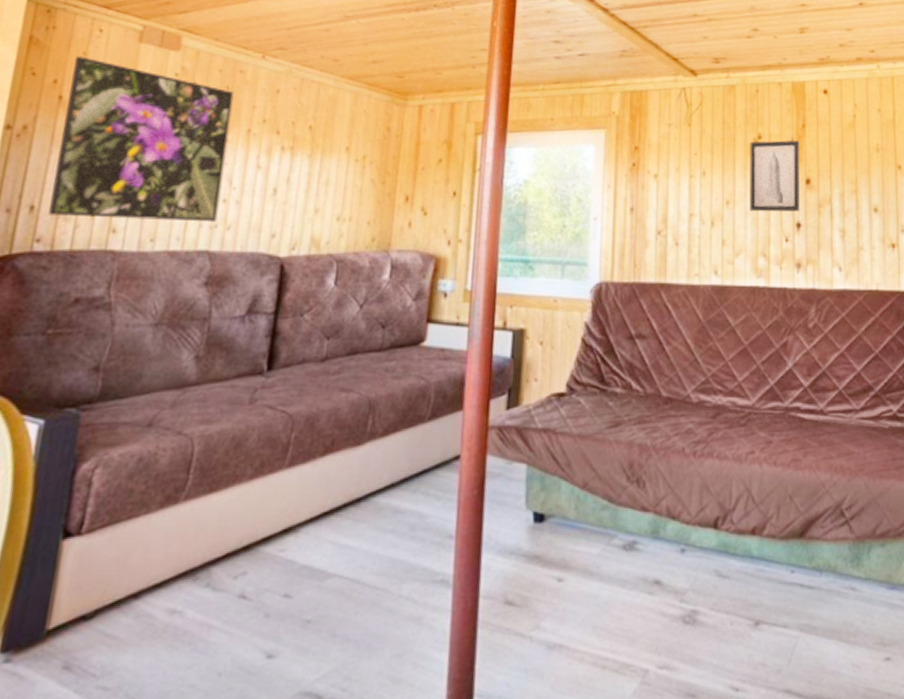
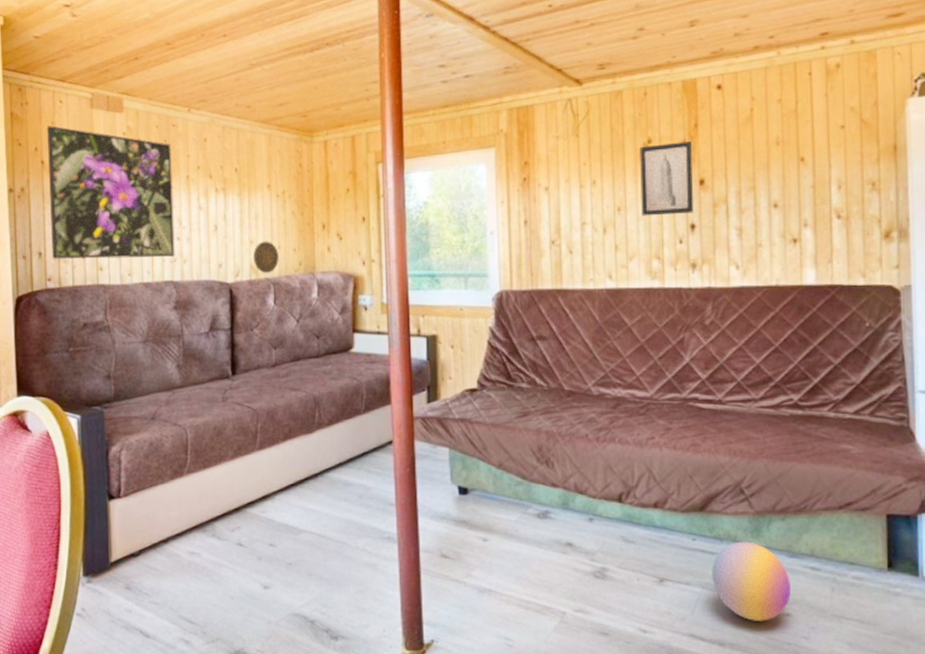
decorative plate: none [315,210,349,249] -> present [253,241,279,274]
ball: none [811,572,891,669] -> present [712,541,791,621]

